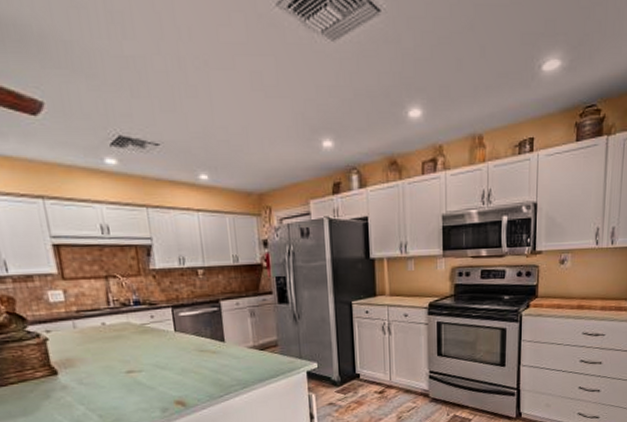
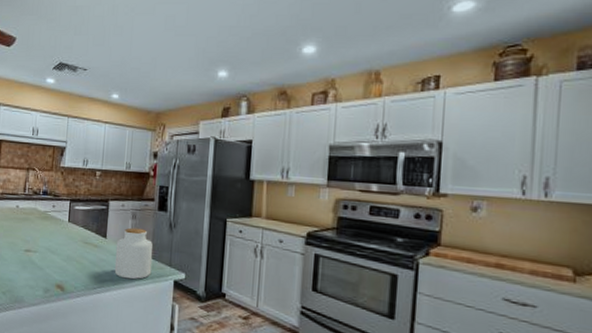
jar: none [237,325,282,380] -> present [114,227,153,280]

